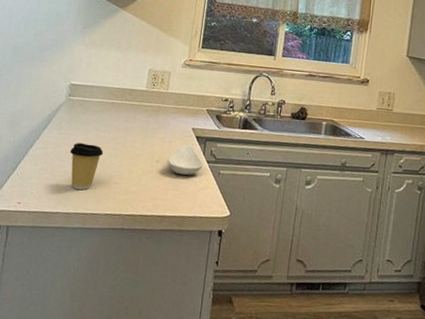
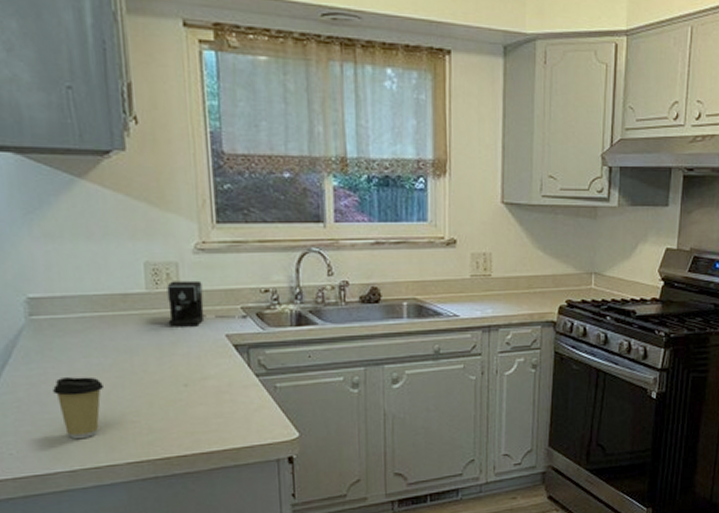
coffee maker: none [156,84,210,119] -> present [167,280,248,327]
spoon rest: present [168,143,204,176] -> none [200,356,252,398]

